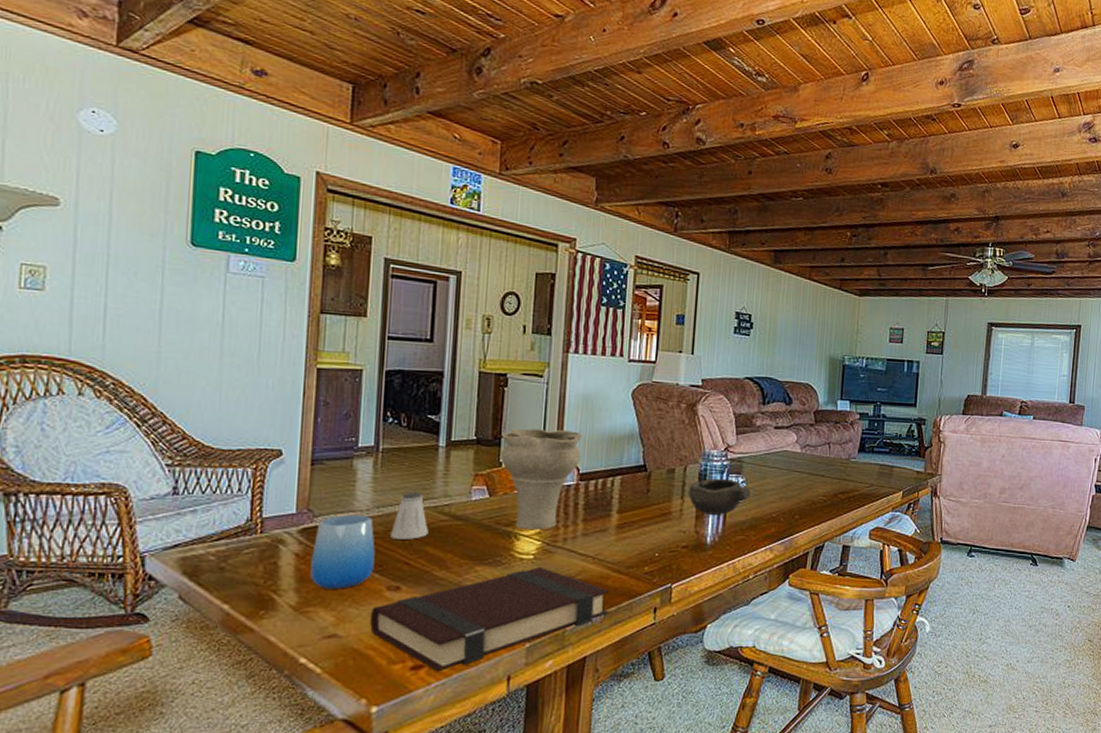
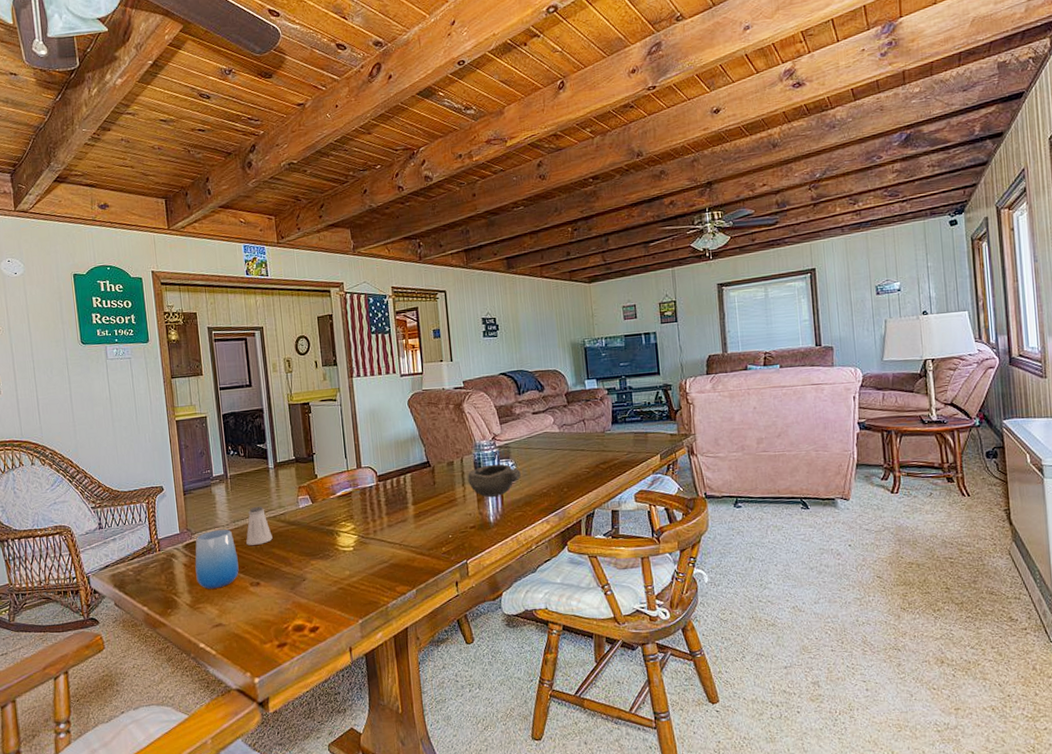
book: present [370,566,610,672] -> none [242,556,419,648]
vase: present [501,428,582,531] -> none [313,441,376,528]

